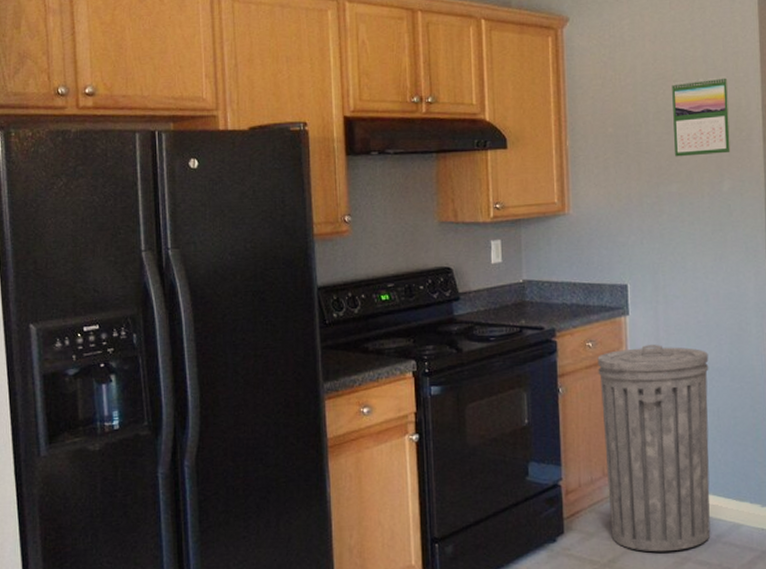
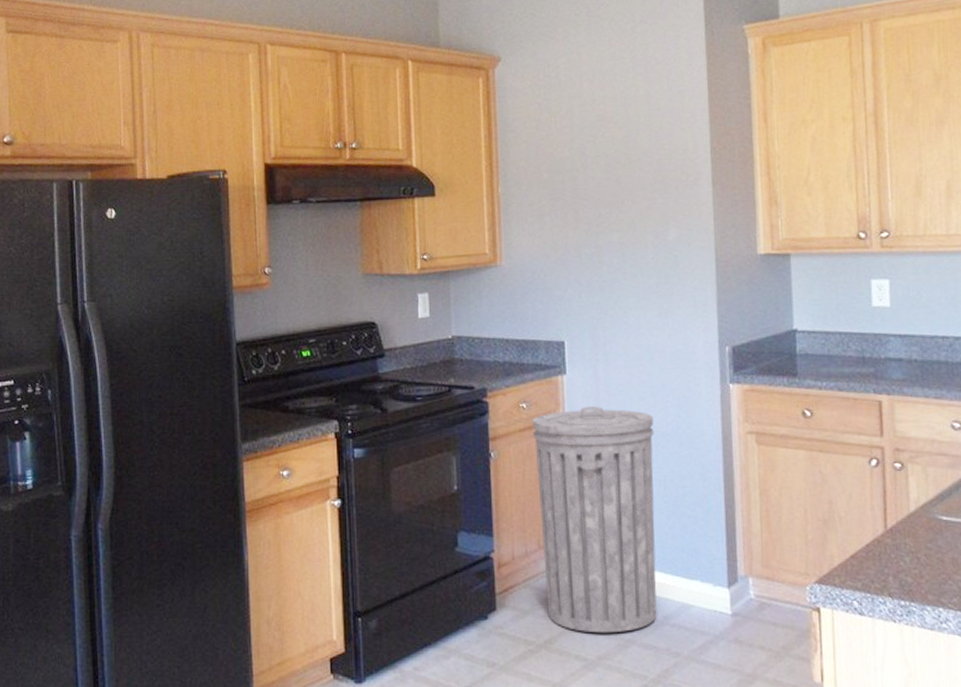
calendar: present [672,76,731,157] -> none [612,117,676,204]

